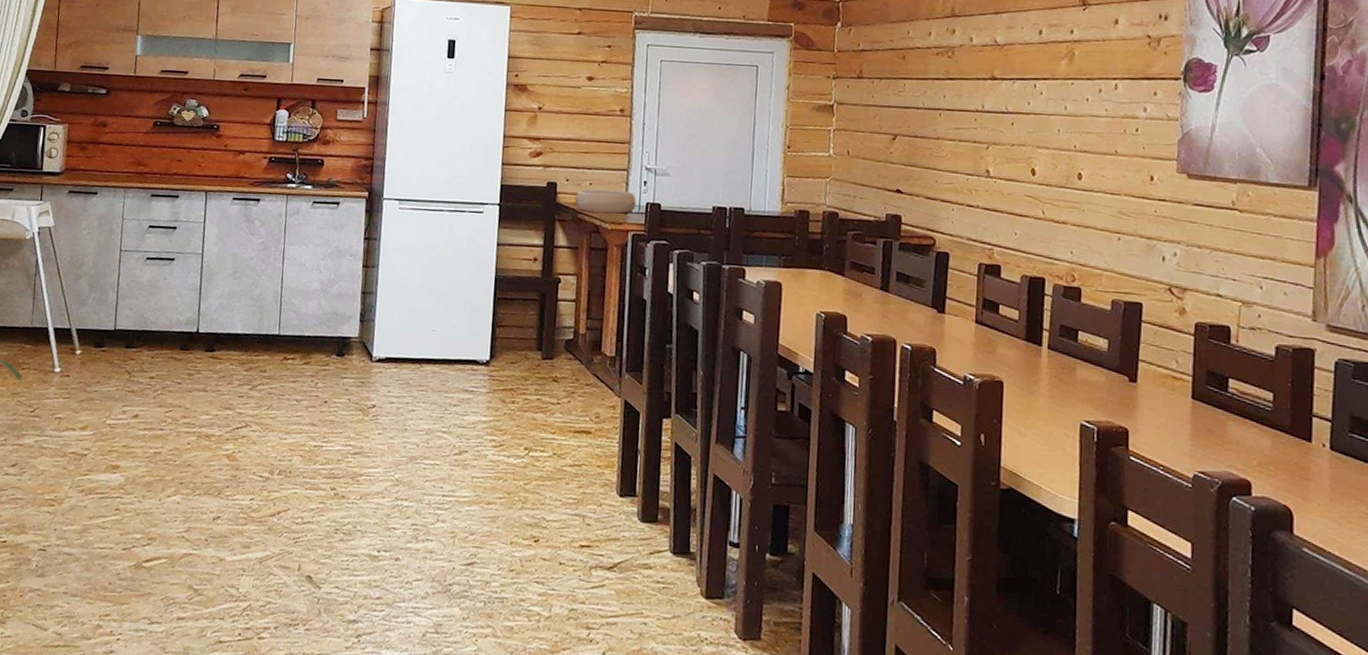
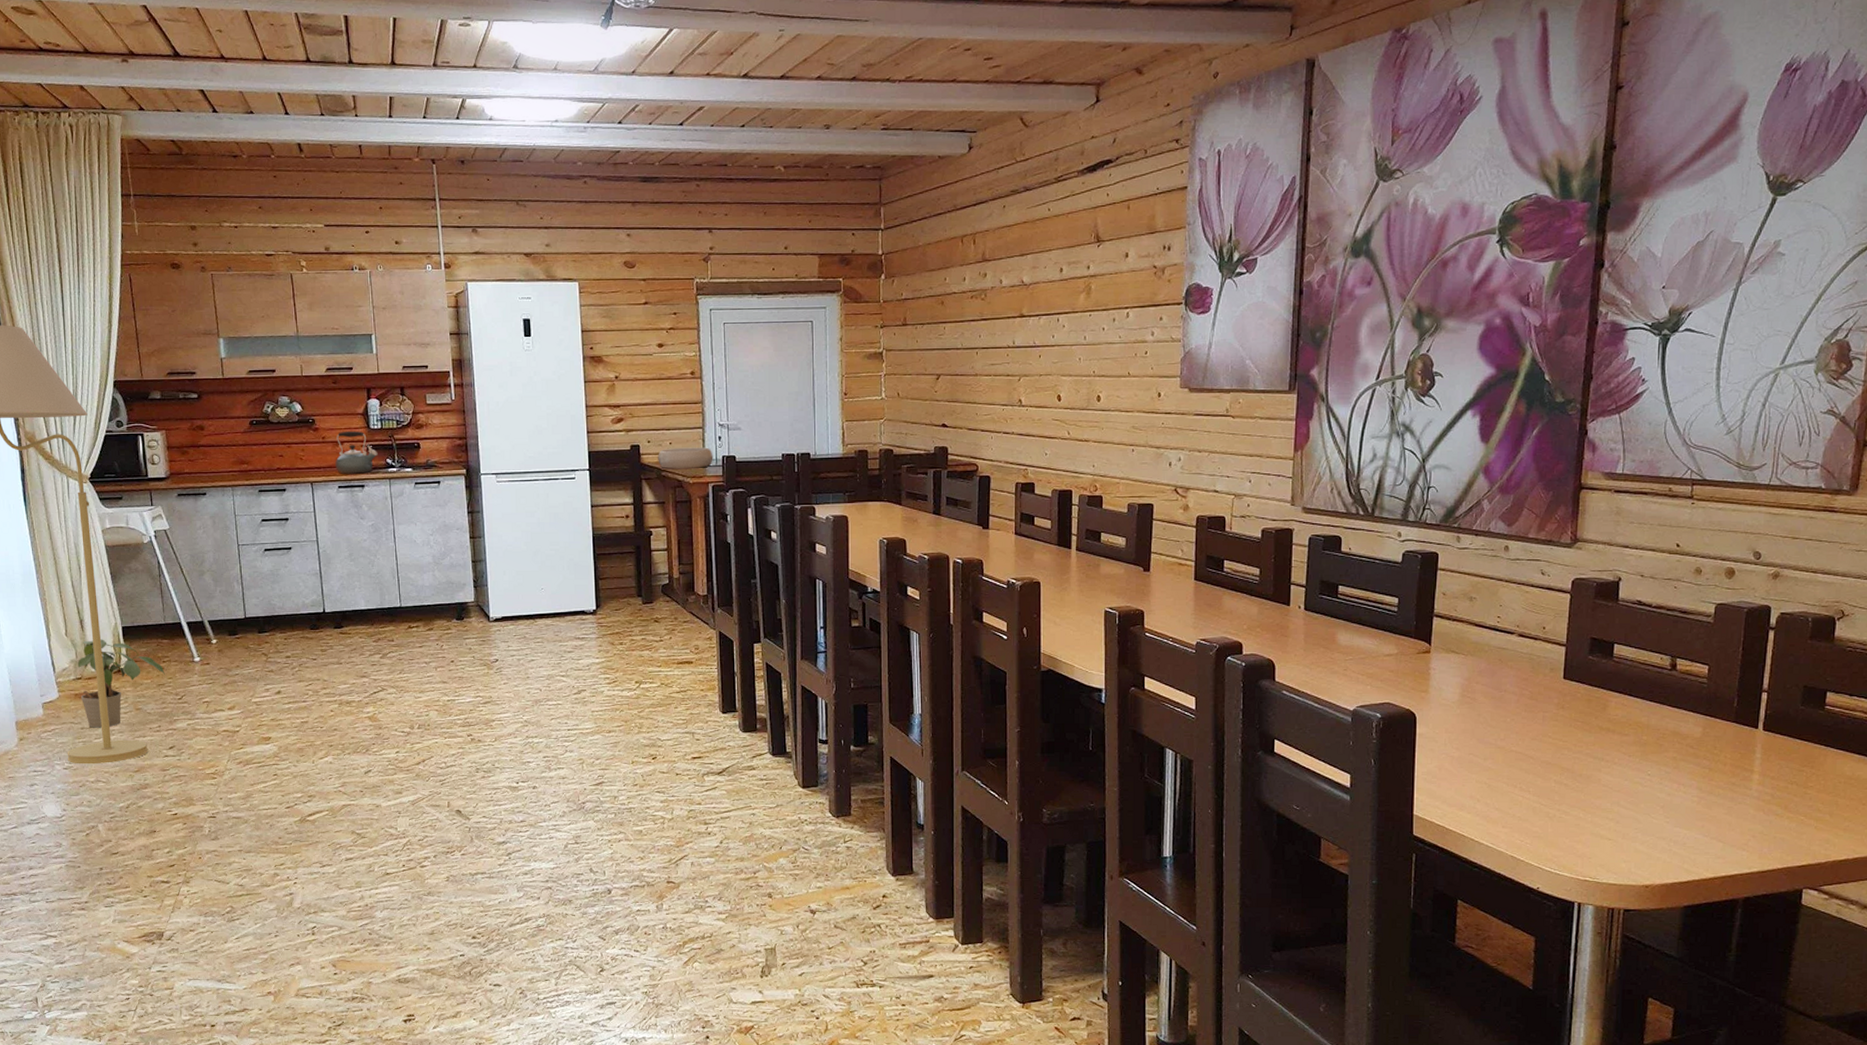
kettle: none [233,141,279,188] -> present [335,431,378,475]

